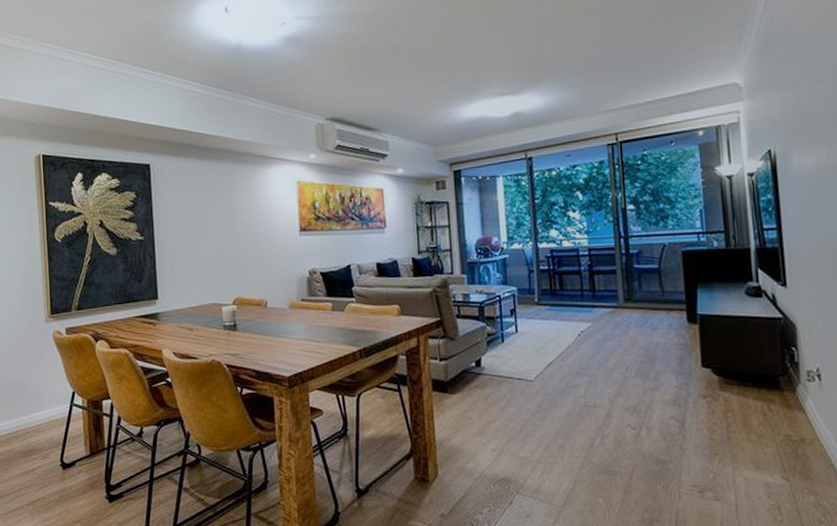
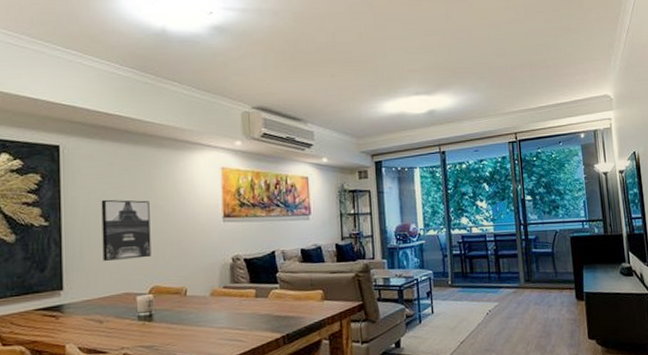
wall art: none [188,214,234,273] -> present [101,199,151,261]

